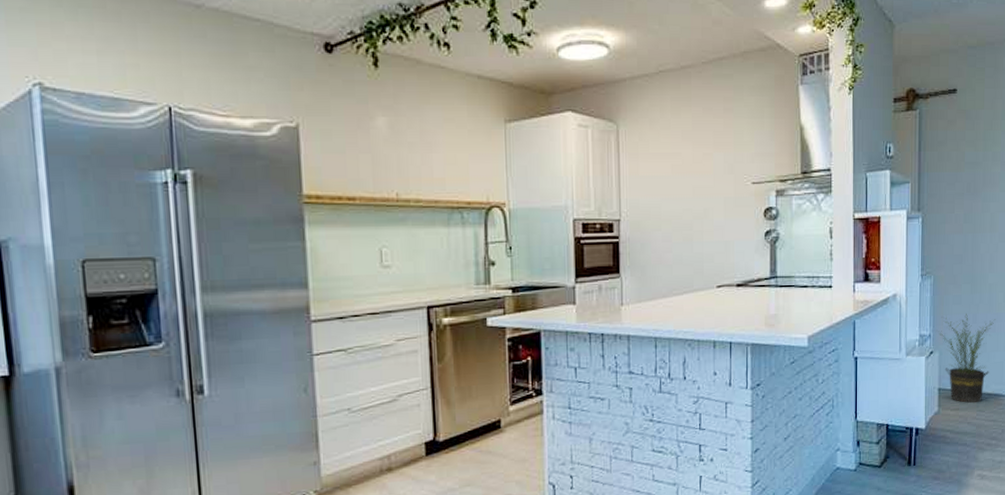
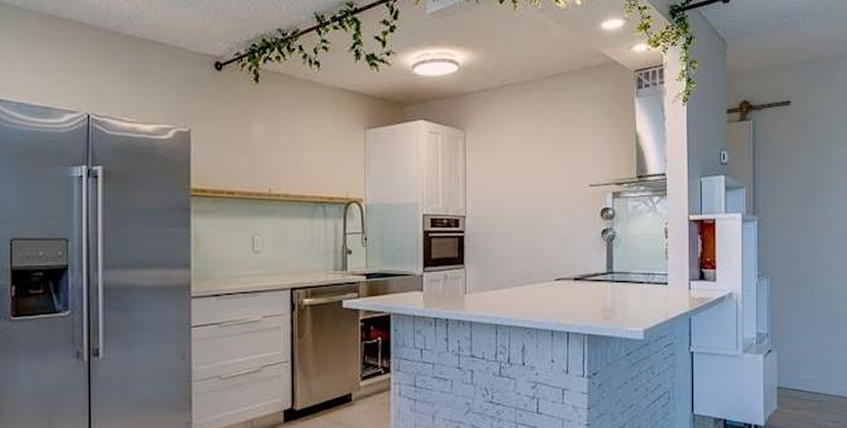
potted plant: present [939,313,996,403] -> none [777,314,837,404]

